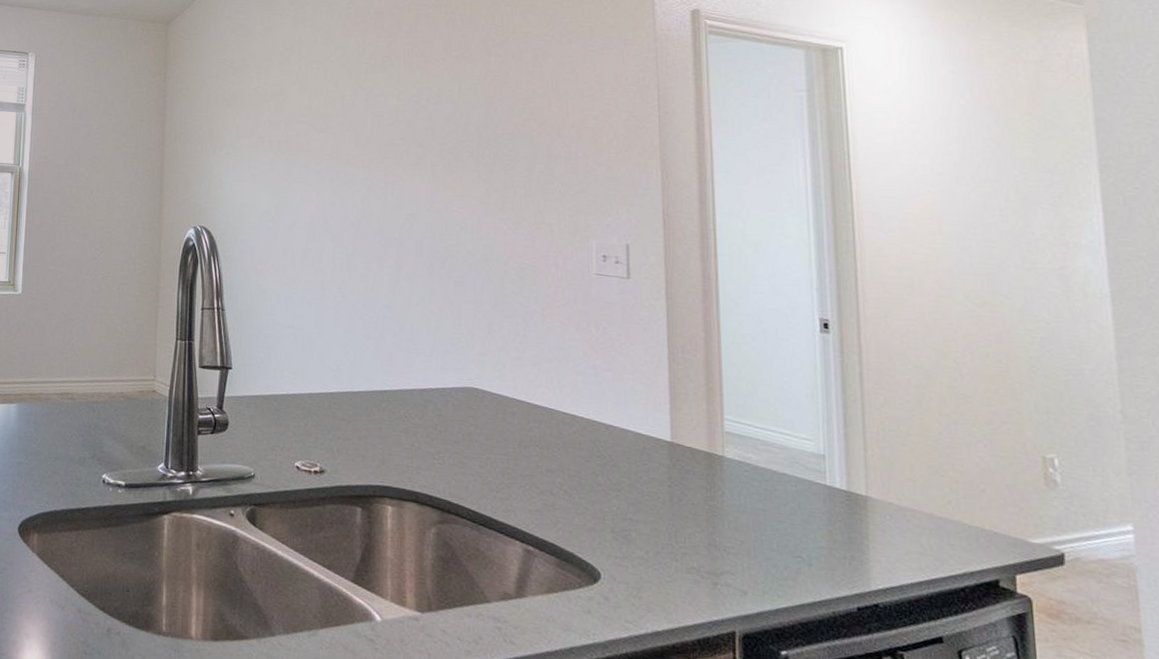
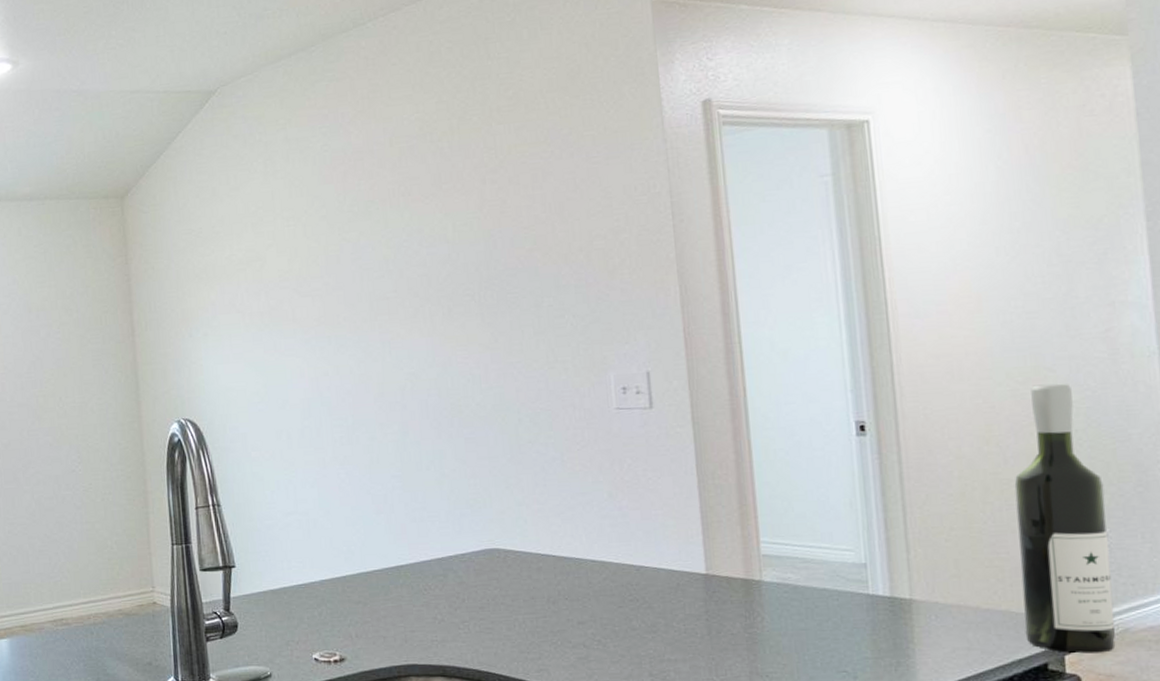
bottle: none [969,309,1067,579] -> present [1014,383,1116,654]

